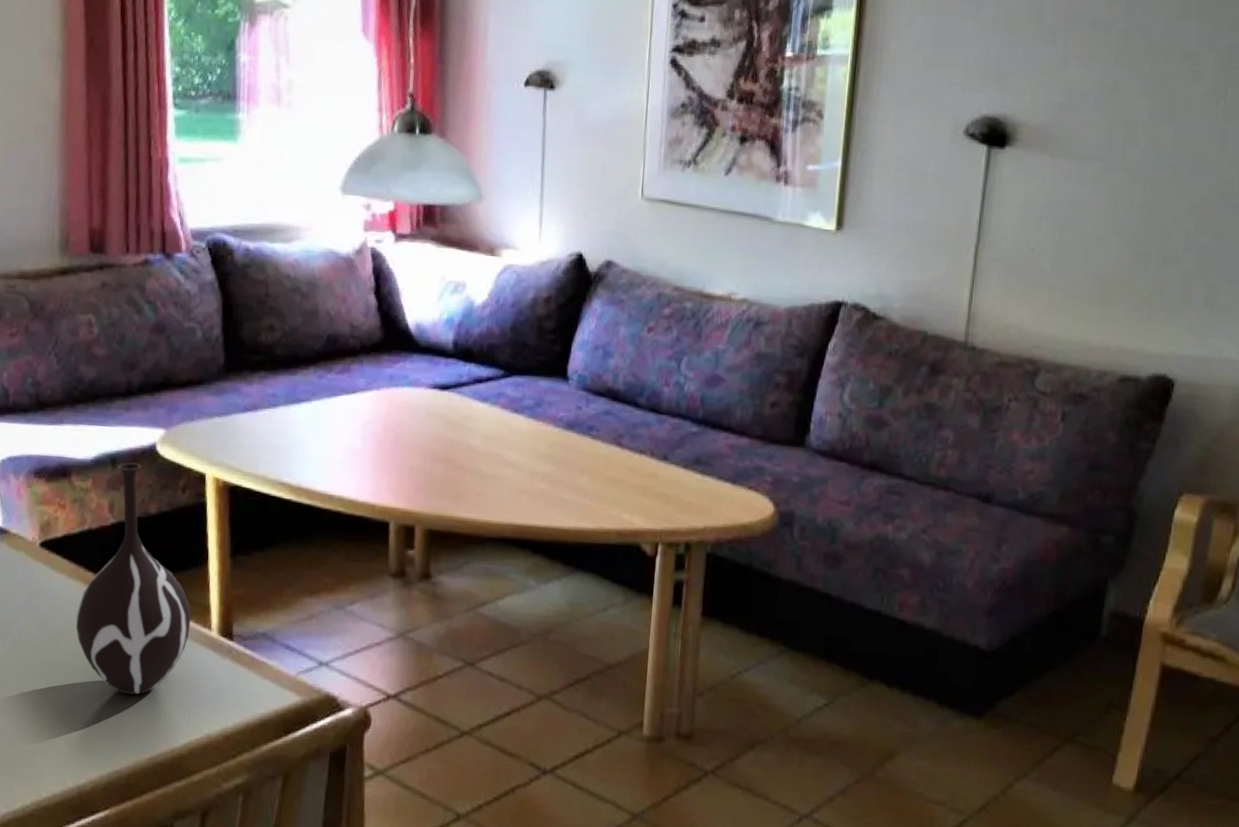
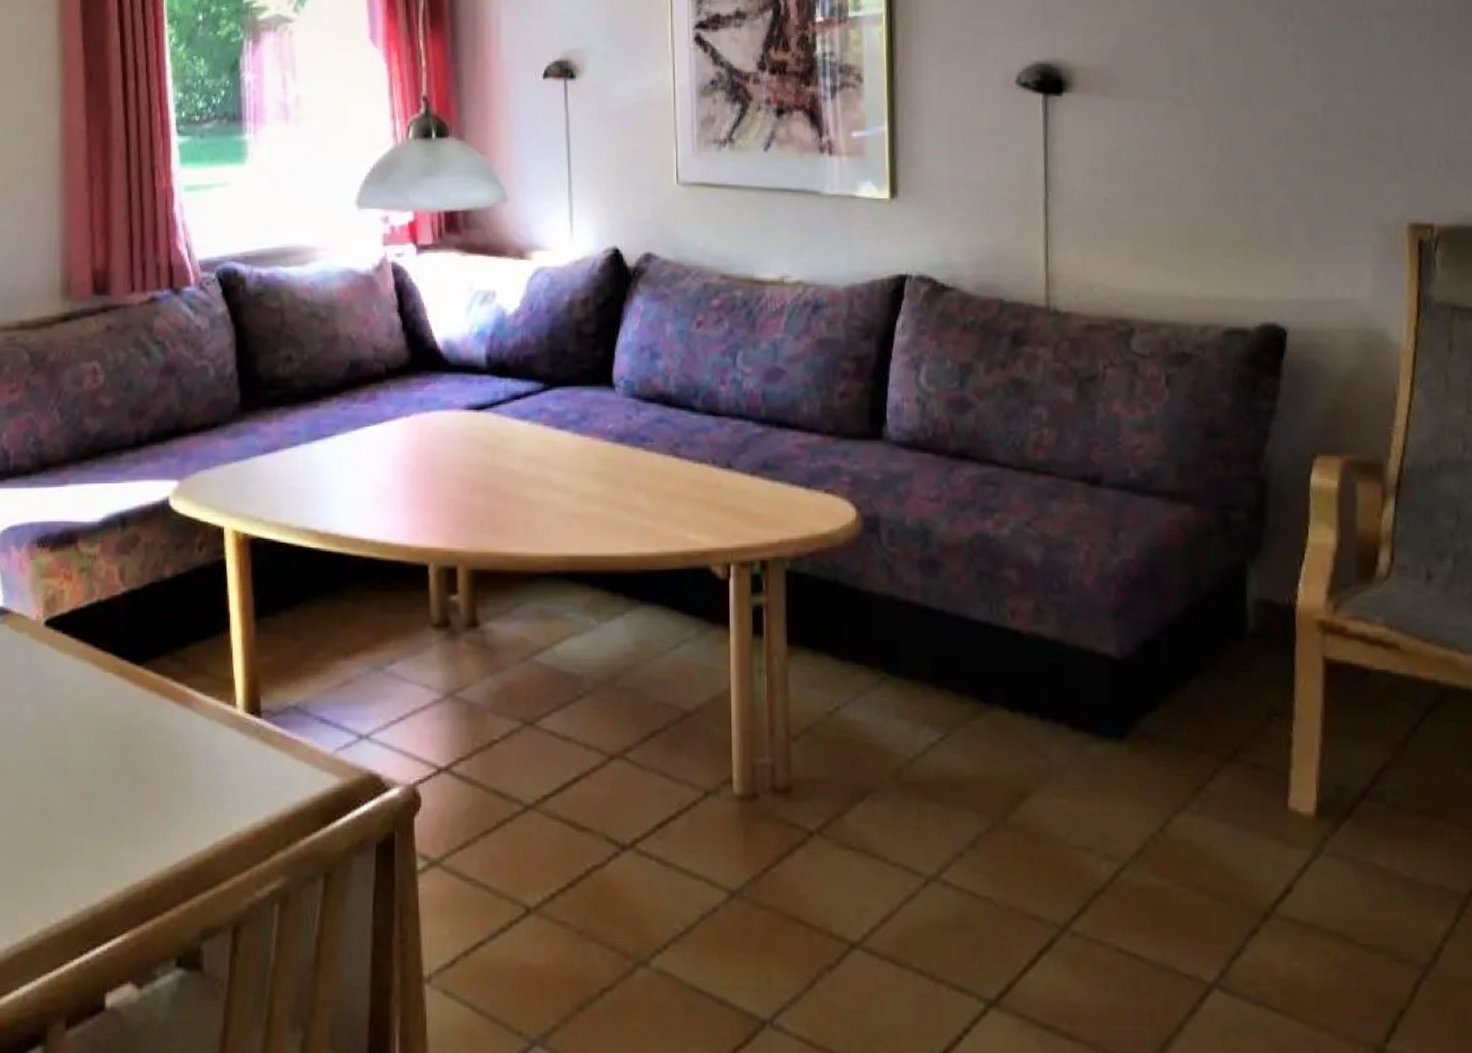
vase: present [75,462,192,695] -> none [85,521,214,791]

